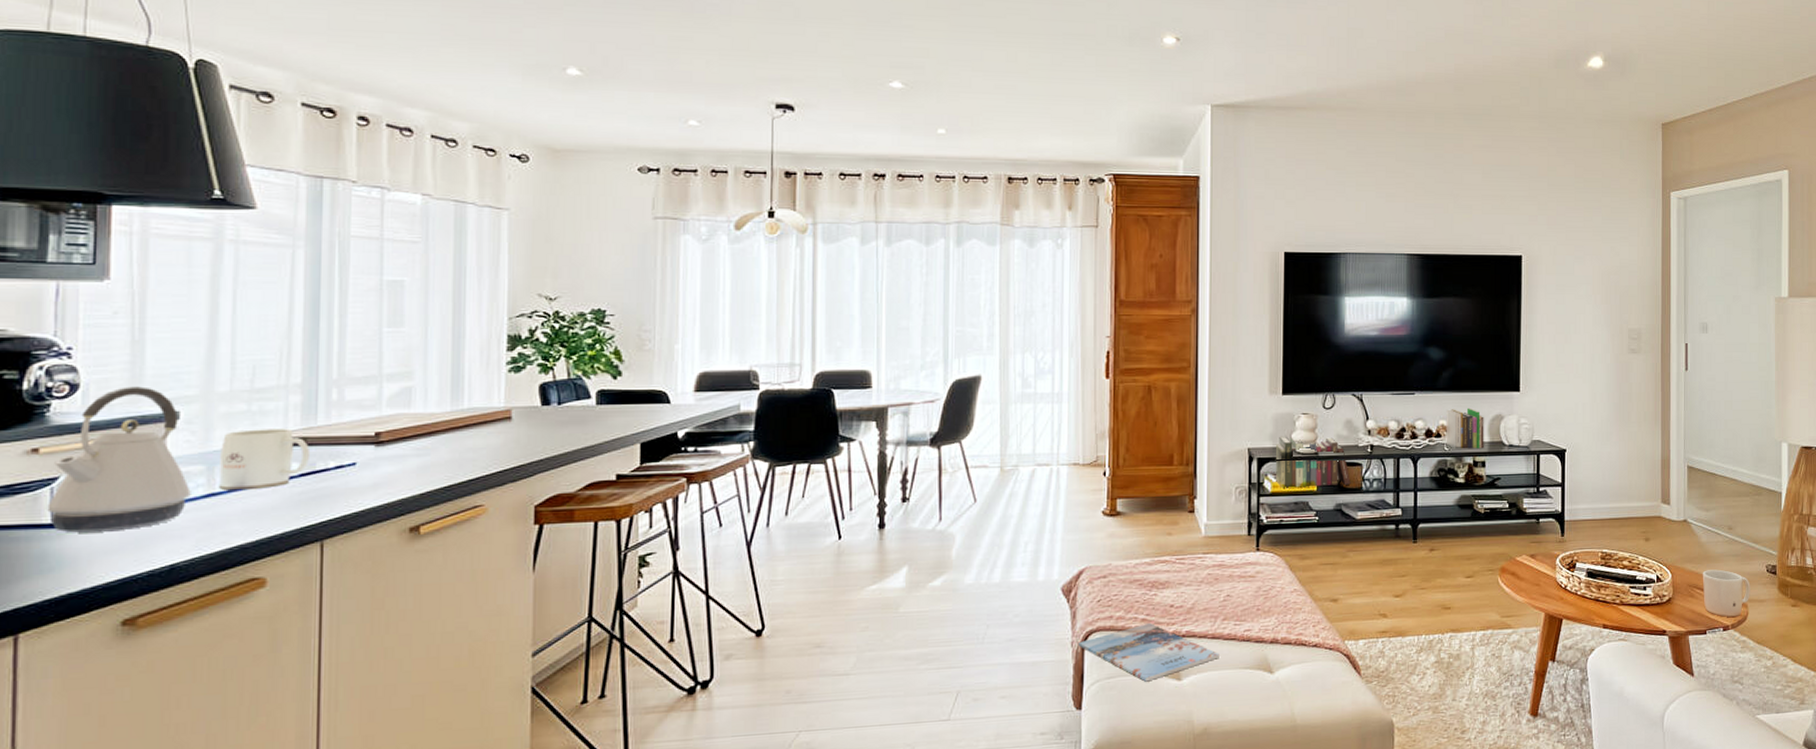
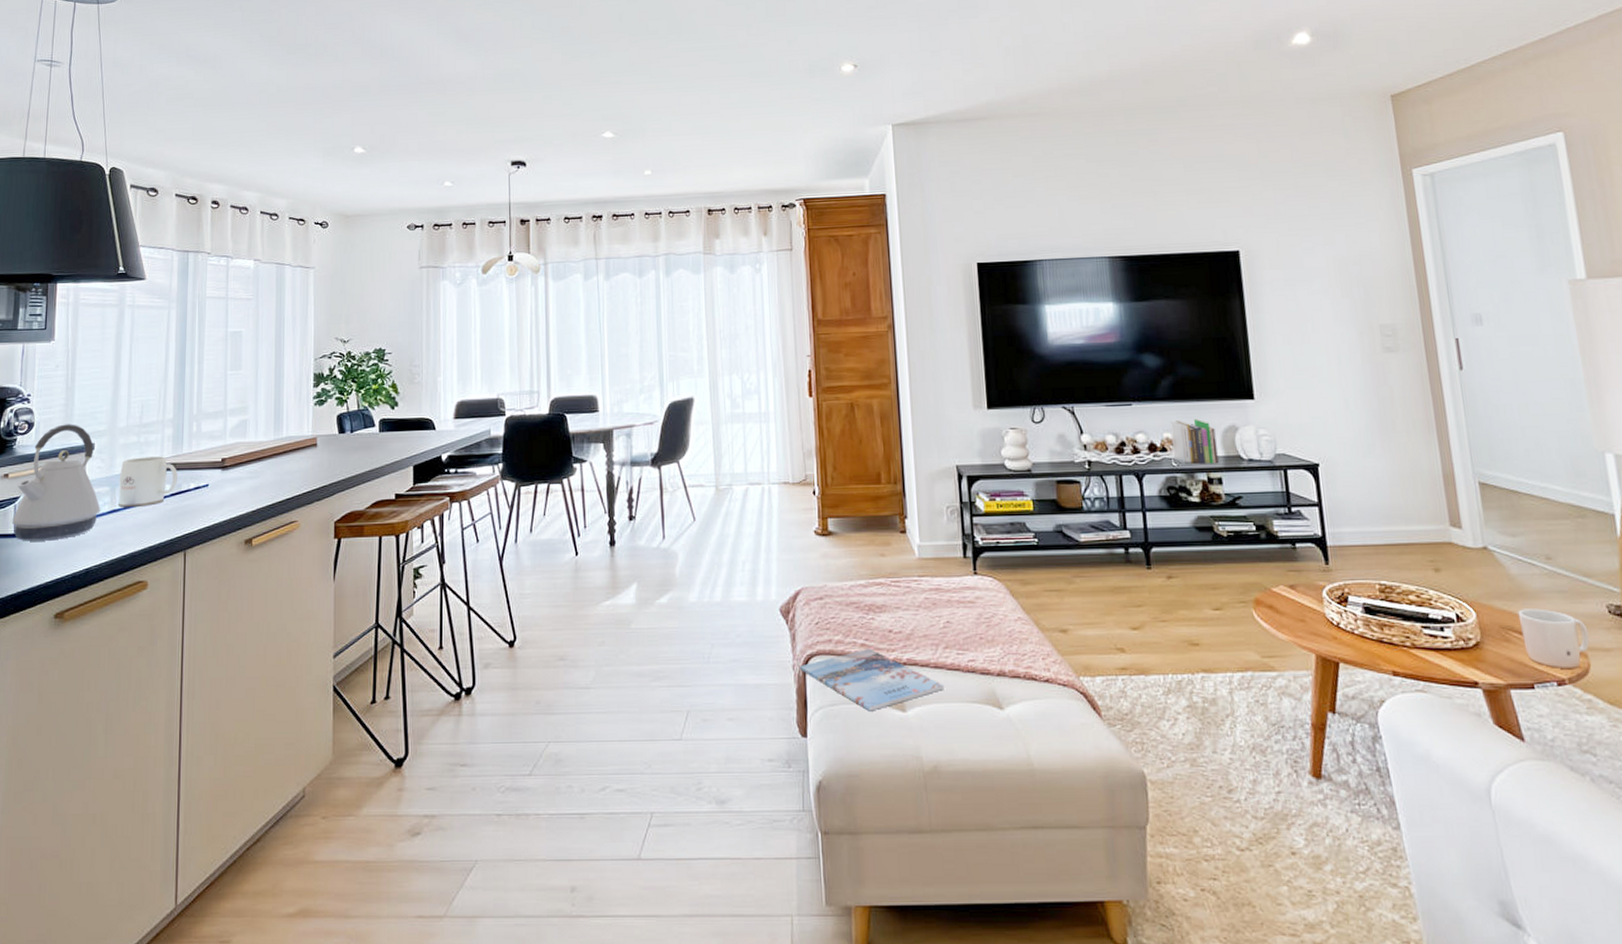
books: present [1276,437,1351,488] -> none [986,453,1070,508]

